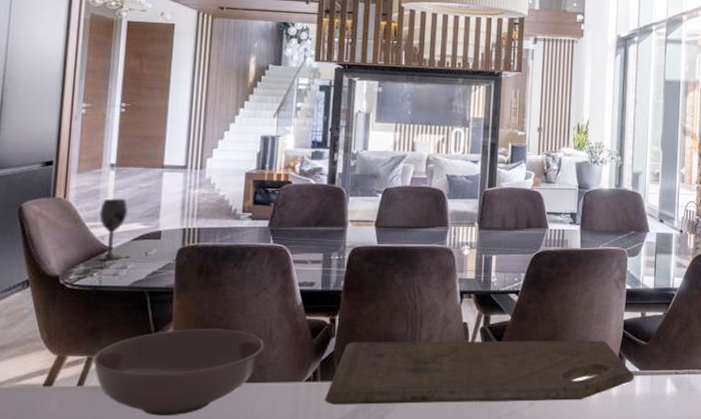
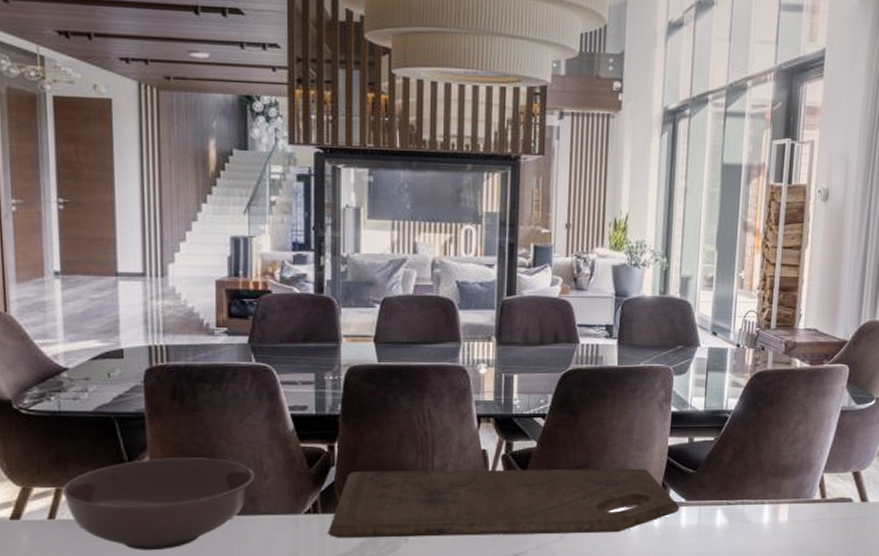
wine glass: present [96,198,128,261] -> none [48,311,81,383]

